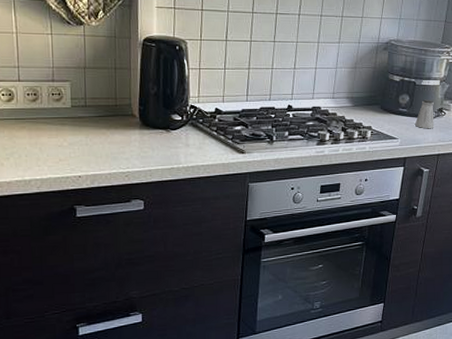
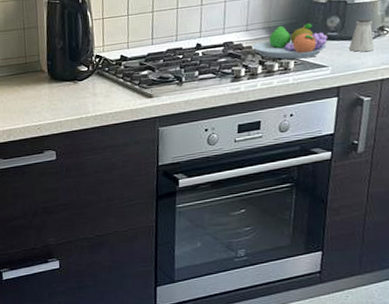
fruit bowl: none [337,98,399,129] -> present [252,23,328,60]

